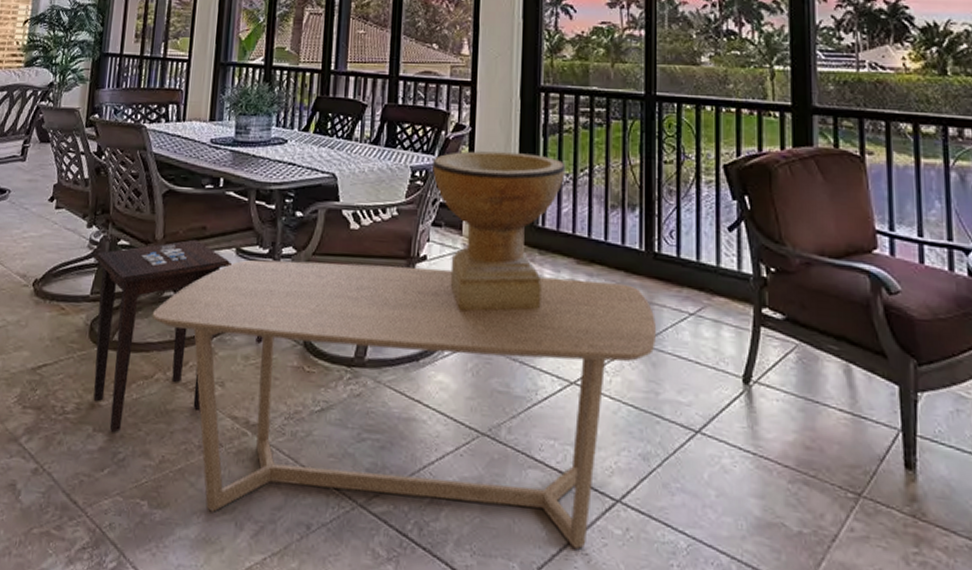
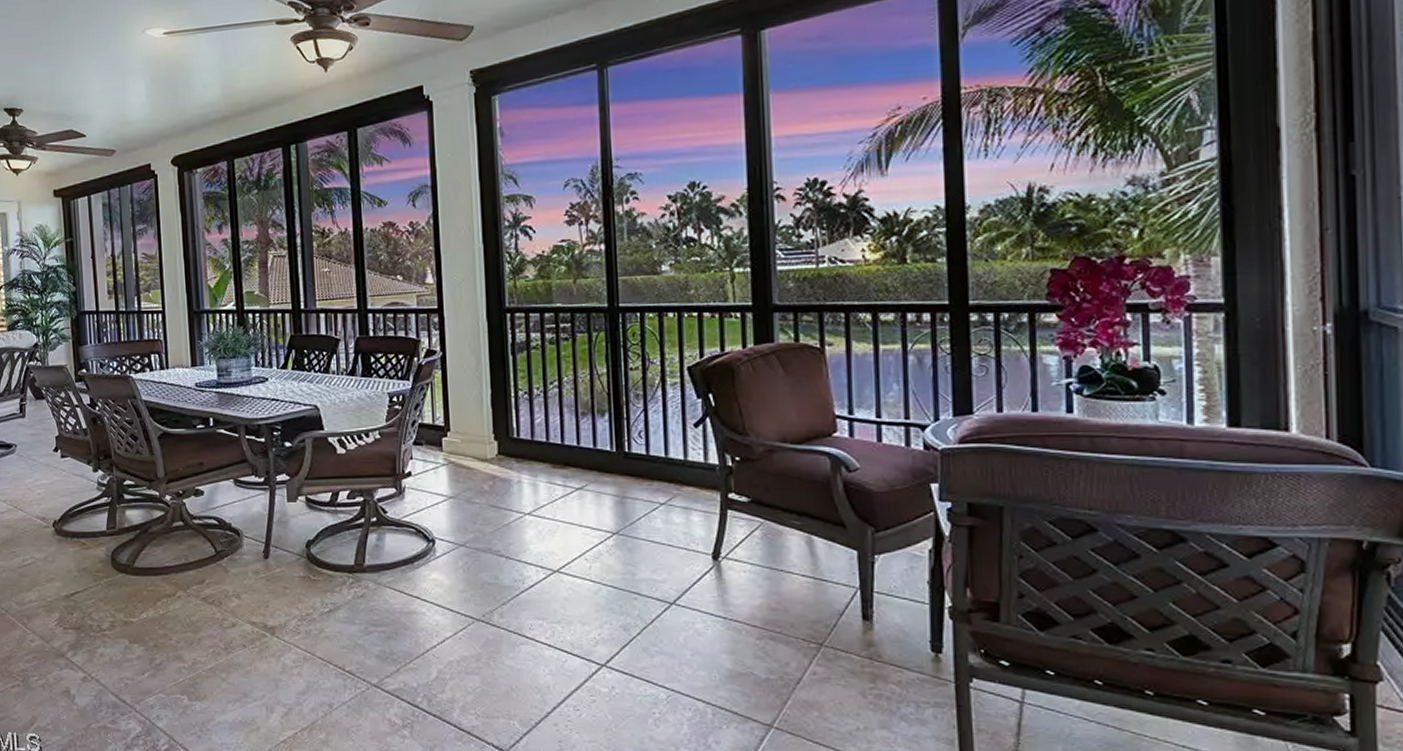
side table: present [92,239,233,433] -> none [103,474,232,643]
coffee table: present [151,259,657,549] -> none [165,481,631,706]
decorative bowl: present [432,151,566,312] -> none [407,372,536,518]

